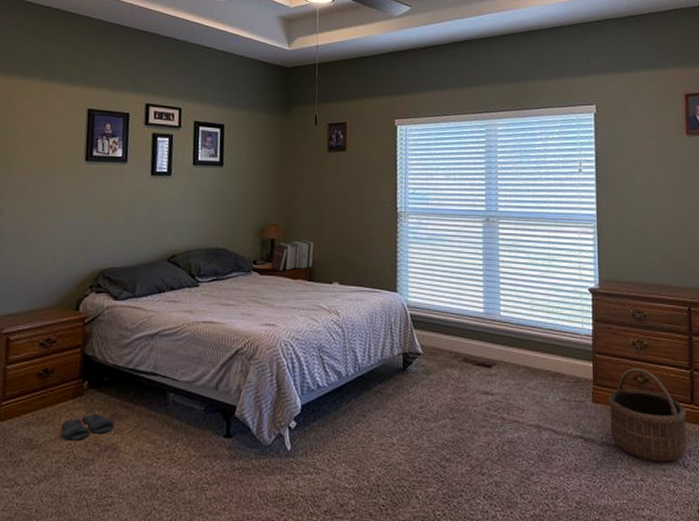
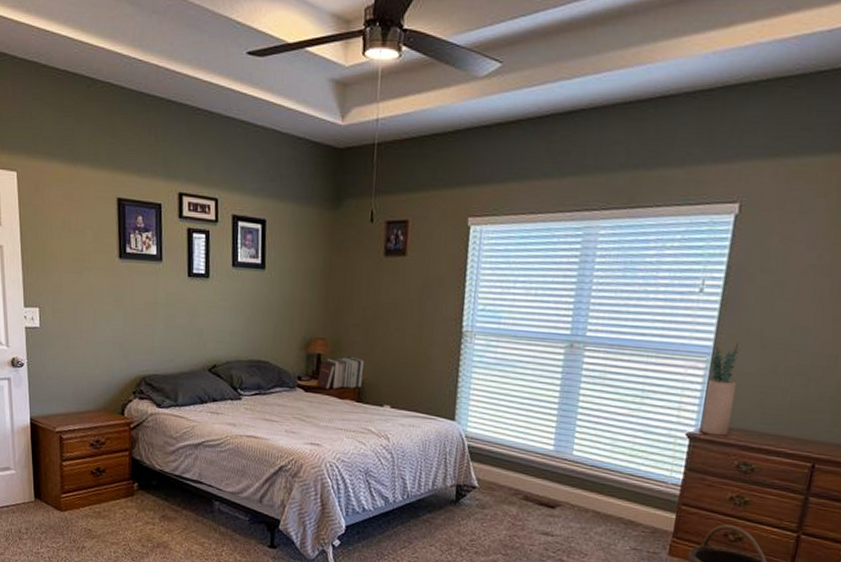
slippers: present [60,414,114,441] -> none [116,513,164,536]
vase: none [597,211,621,290] -> present [701,344,739,437]

